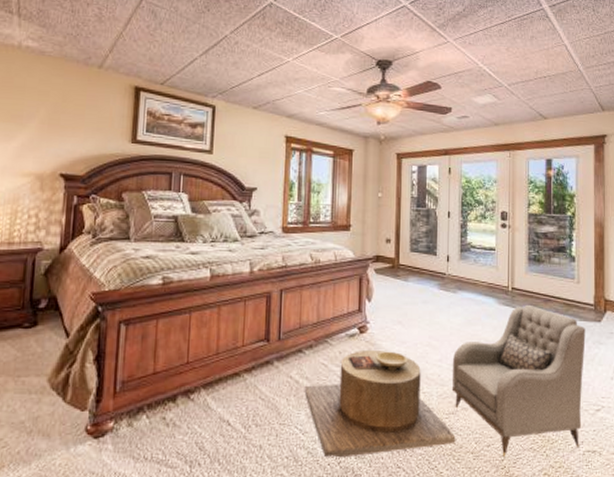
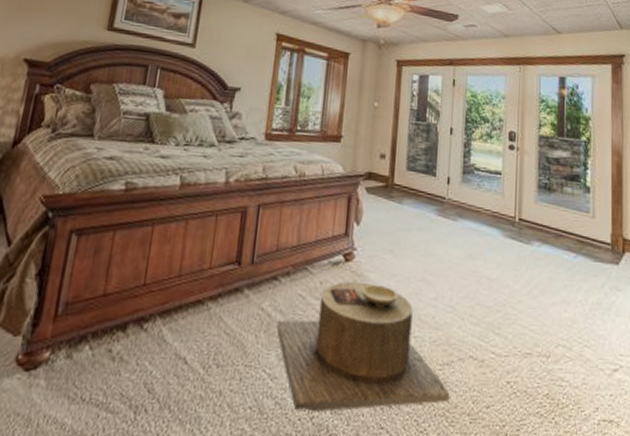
armchair: present [451,304,586,458] -> none [447,239,602,423]

